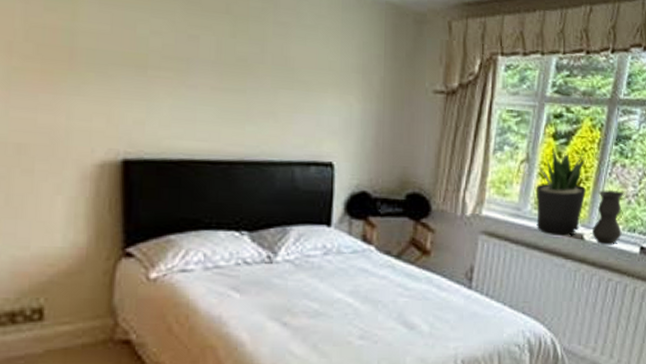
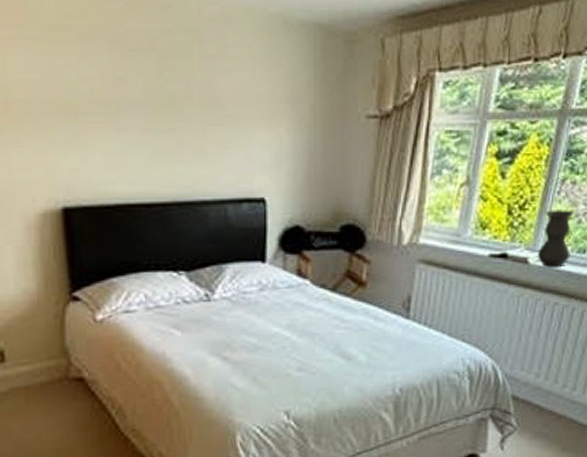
planter: present [536,148,586,236] -> none [477,168,532,261]

